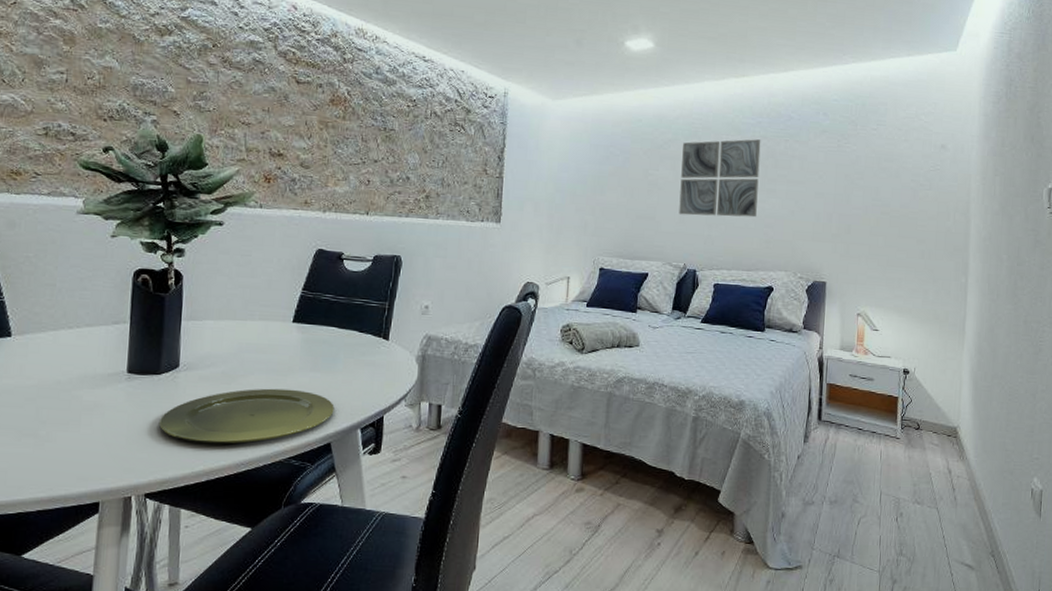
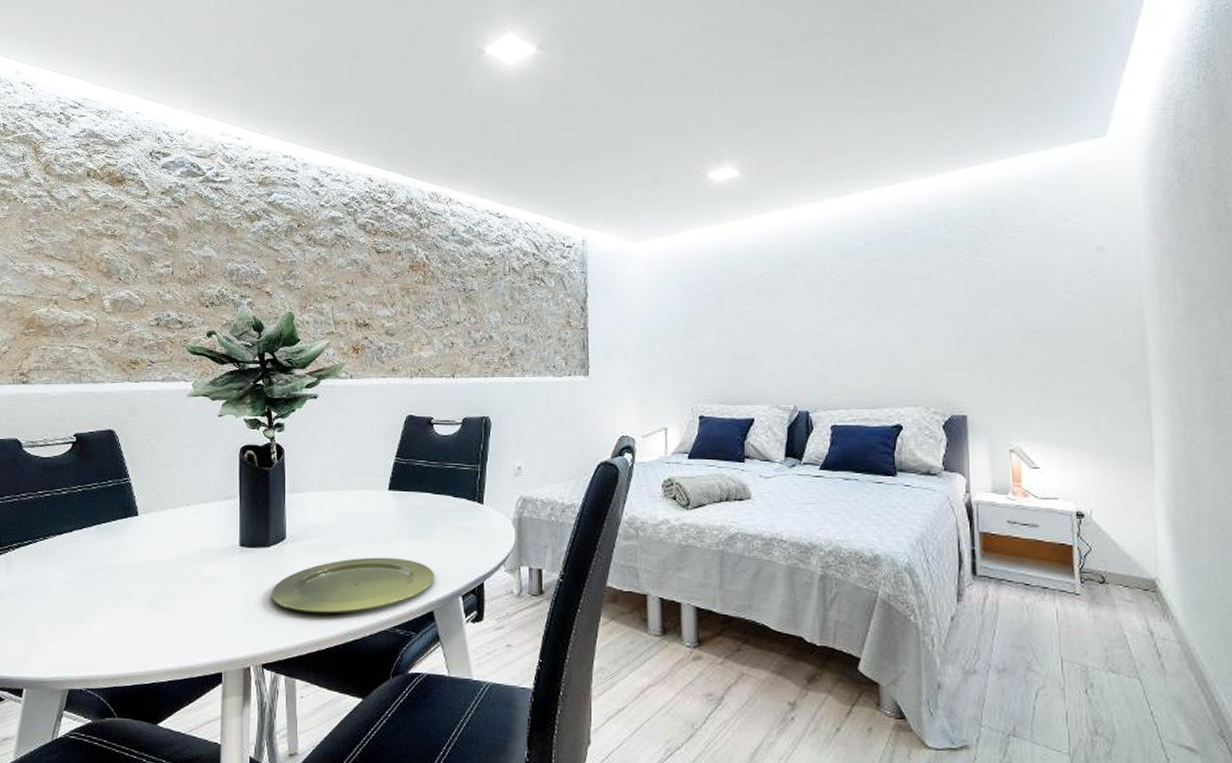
wall art: present [678,139,761,218] -> none [782,262,874,352]

